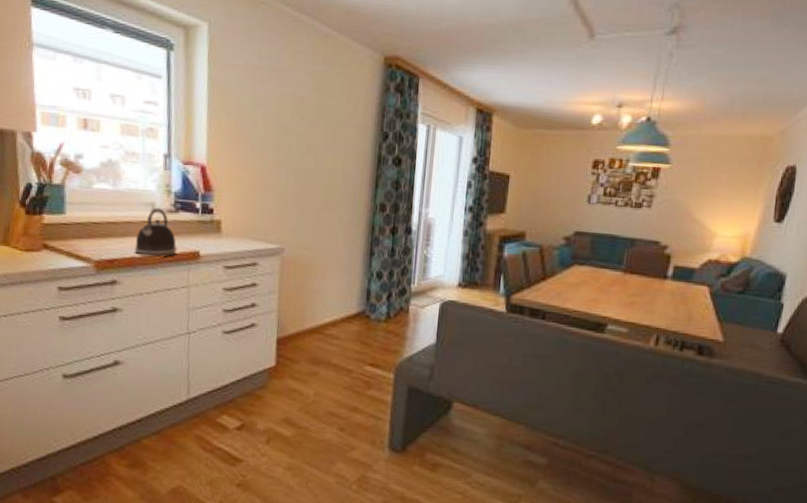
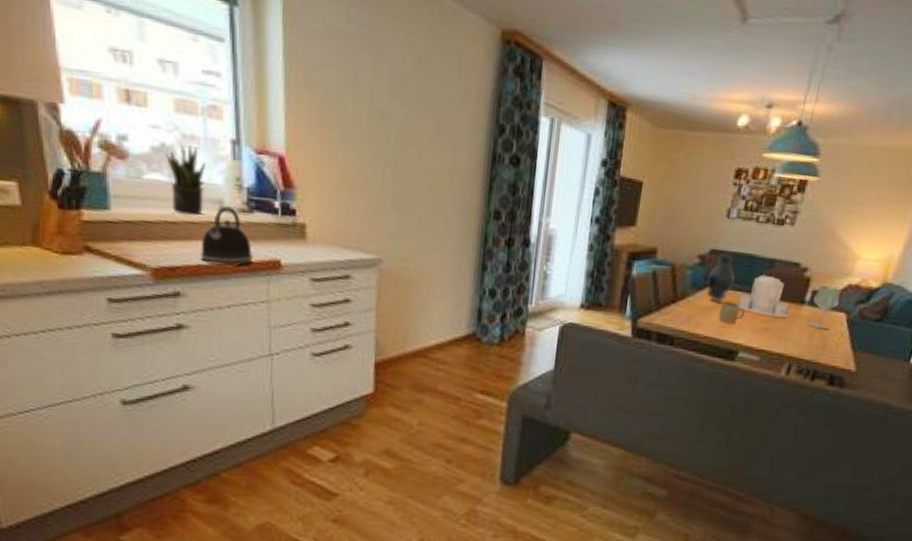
potted plant: none [112,159,143,217] -> present [166,144,206,216]
vase: none [573,235,599,280] -> present [707,254,735,304]
mug: none [586,278,611,299] -> present [718,301,745,324]
tea set: none [601,253,655,292] -> present [736,274,791,318]
wine glass: none [673,262,701,303] -> present [809,286,840,330]

